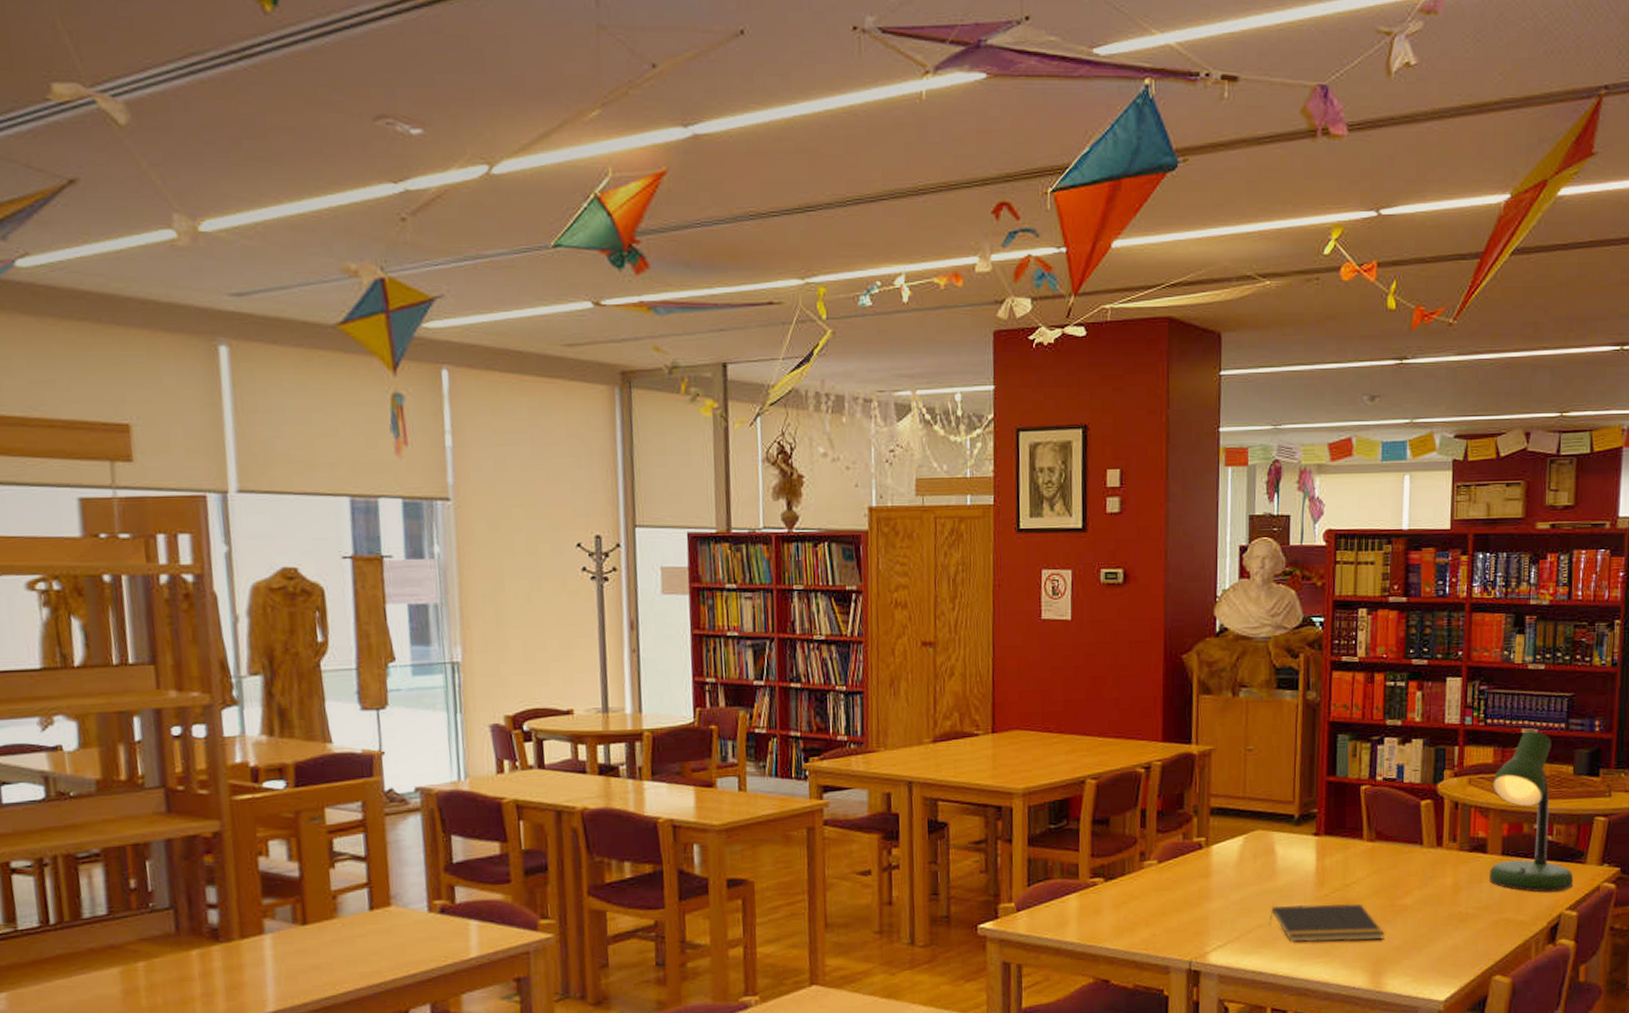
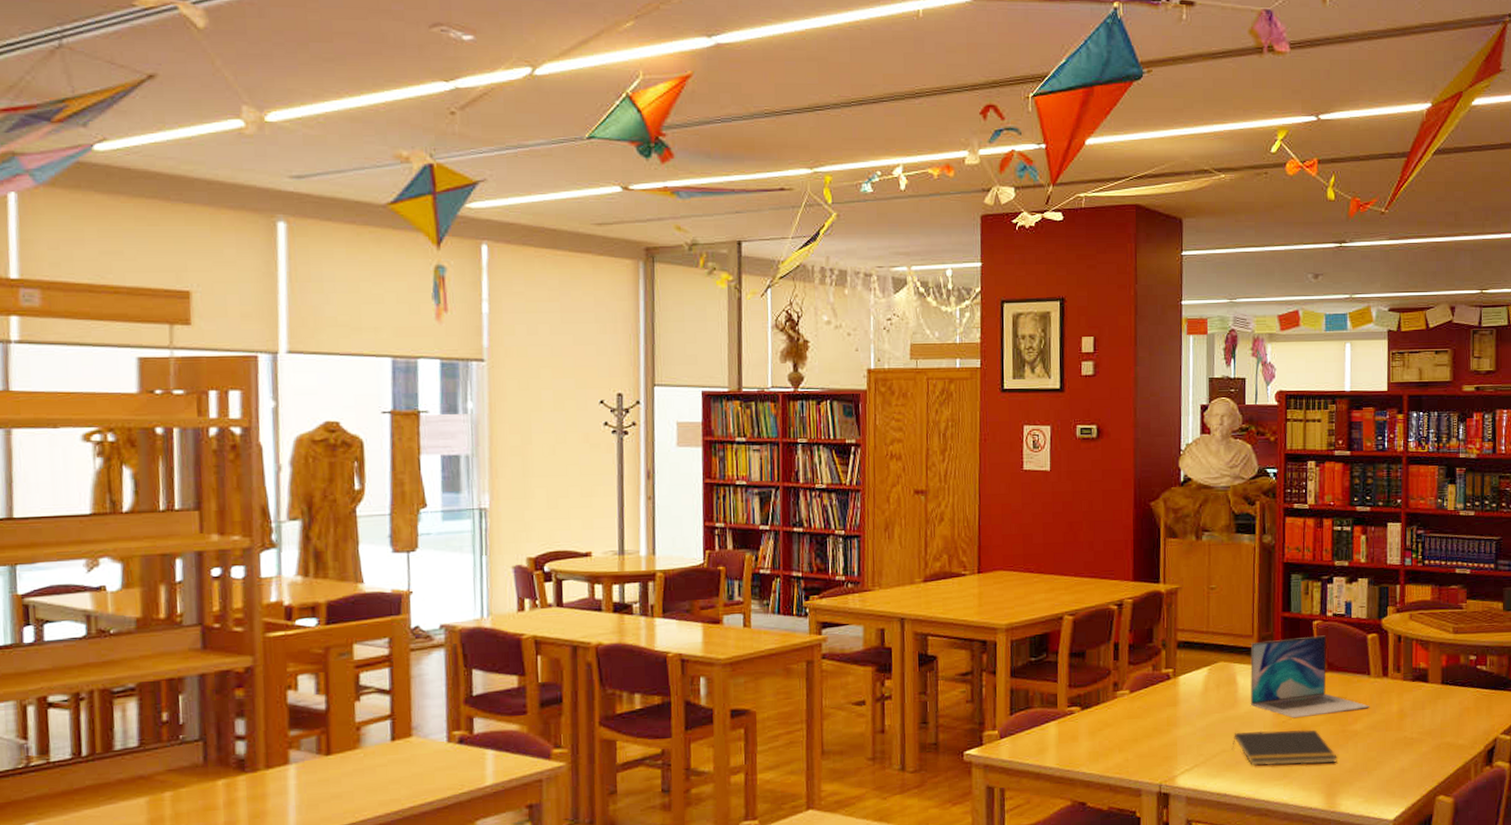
laptop: none [1289,801,1422,892] -> present [1250,635,1370,719]
desk lamp: present [1490,731,1574,892] -> none [1430,571,1507,718]

